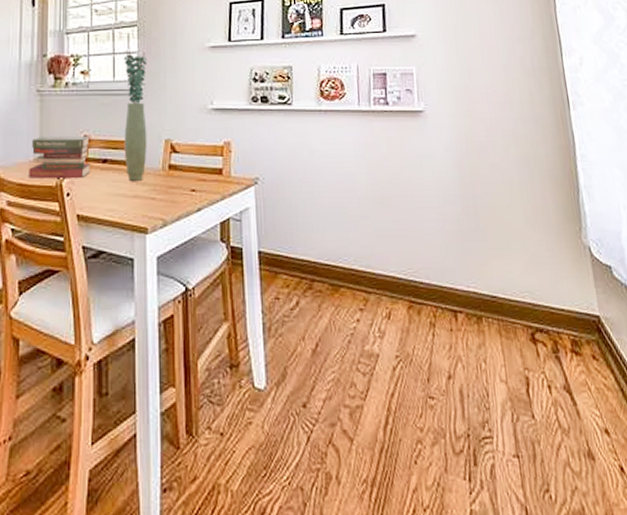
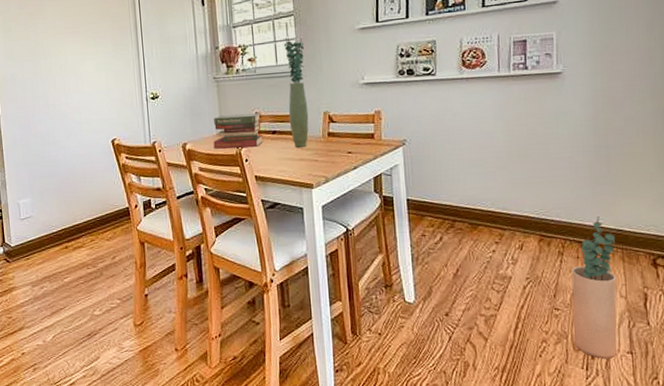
vase: none [445,279,502,465] -> present [571,217,618,359]

